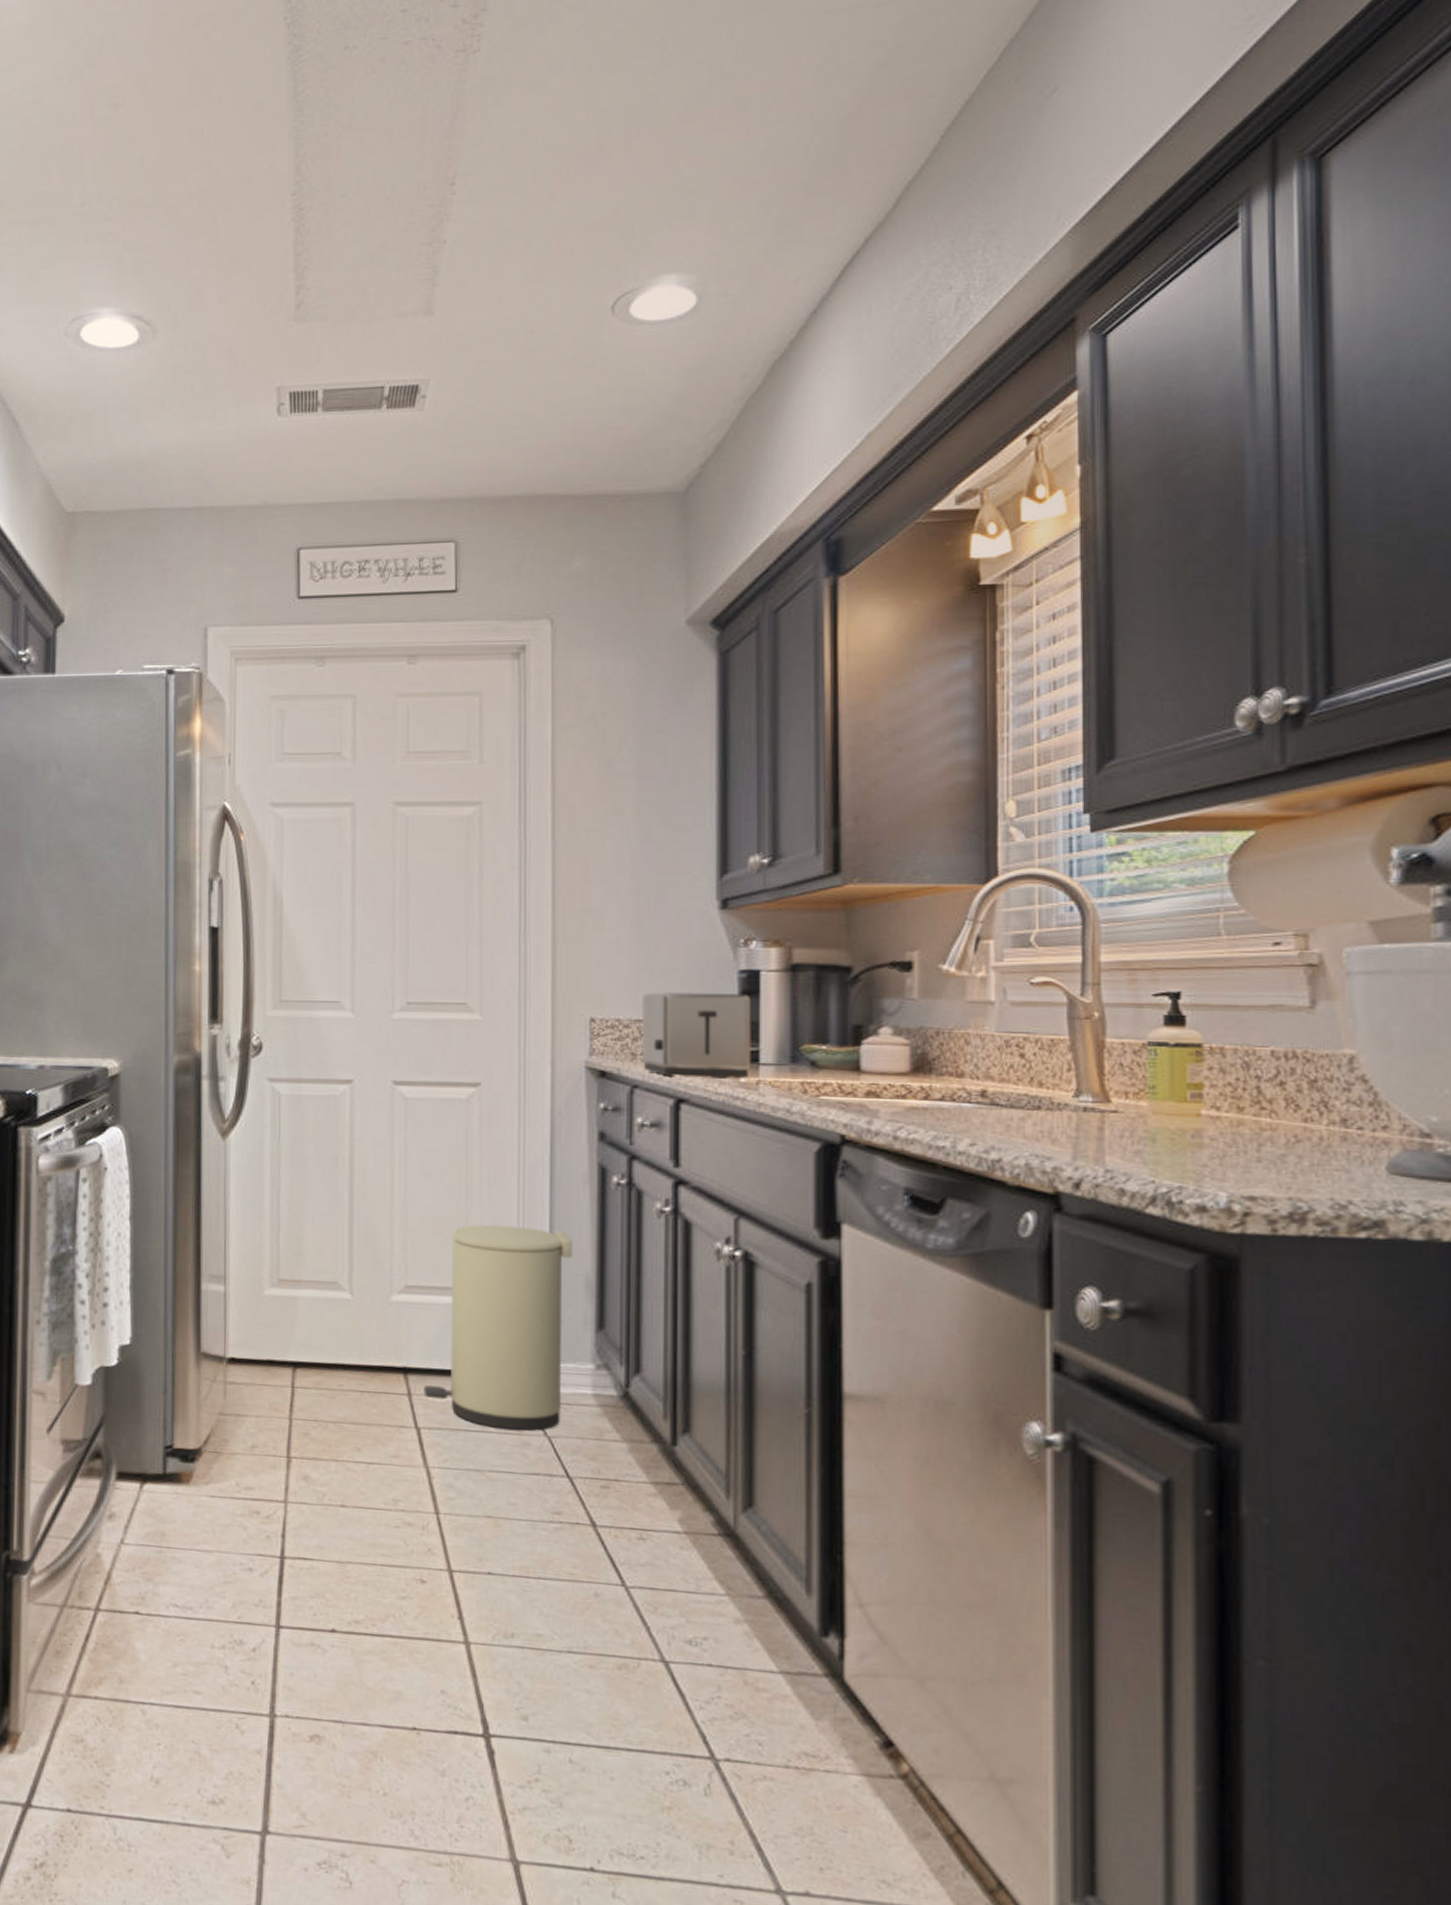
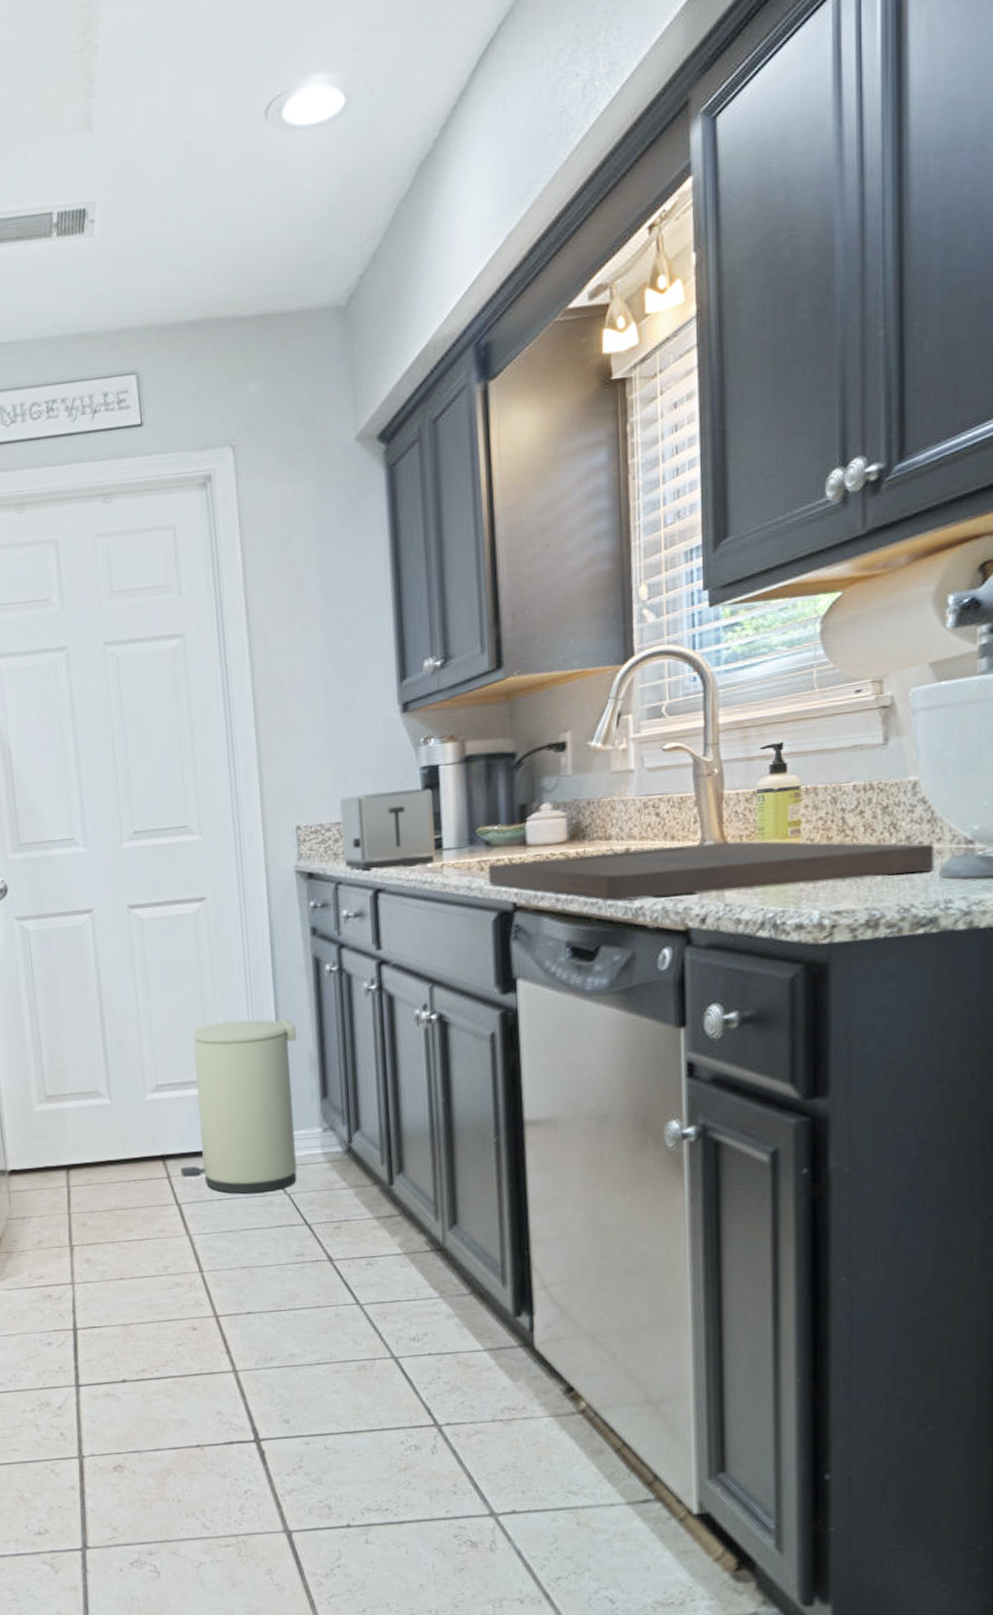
cutting board: none [813,1088,1379,1164] -> present [488,841,934,901]

